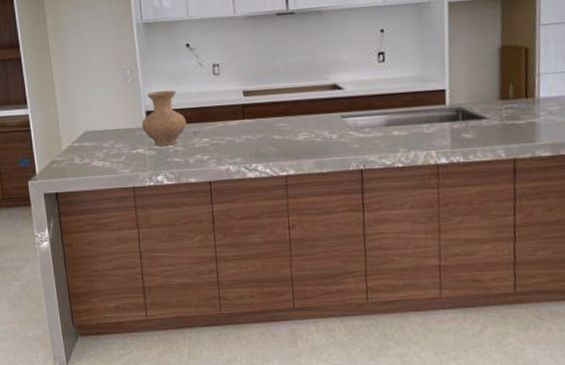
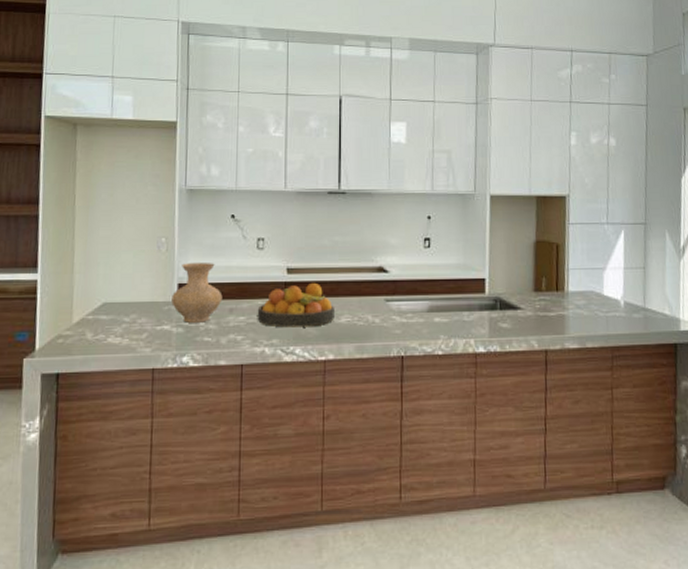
fruit bowl: none [219,103,292,147] -> present [257,282,334,328]

